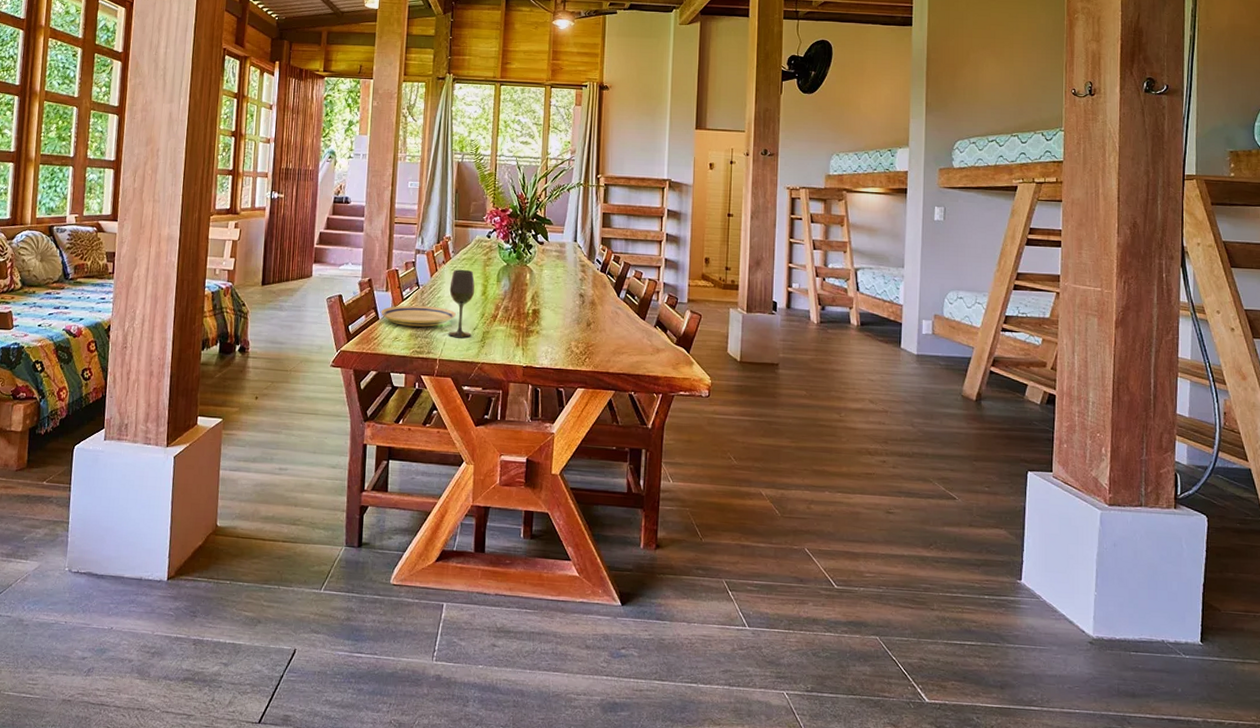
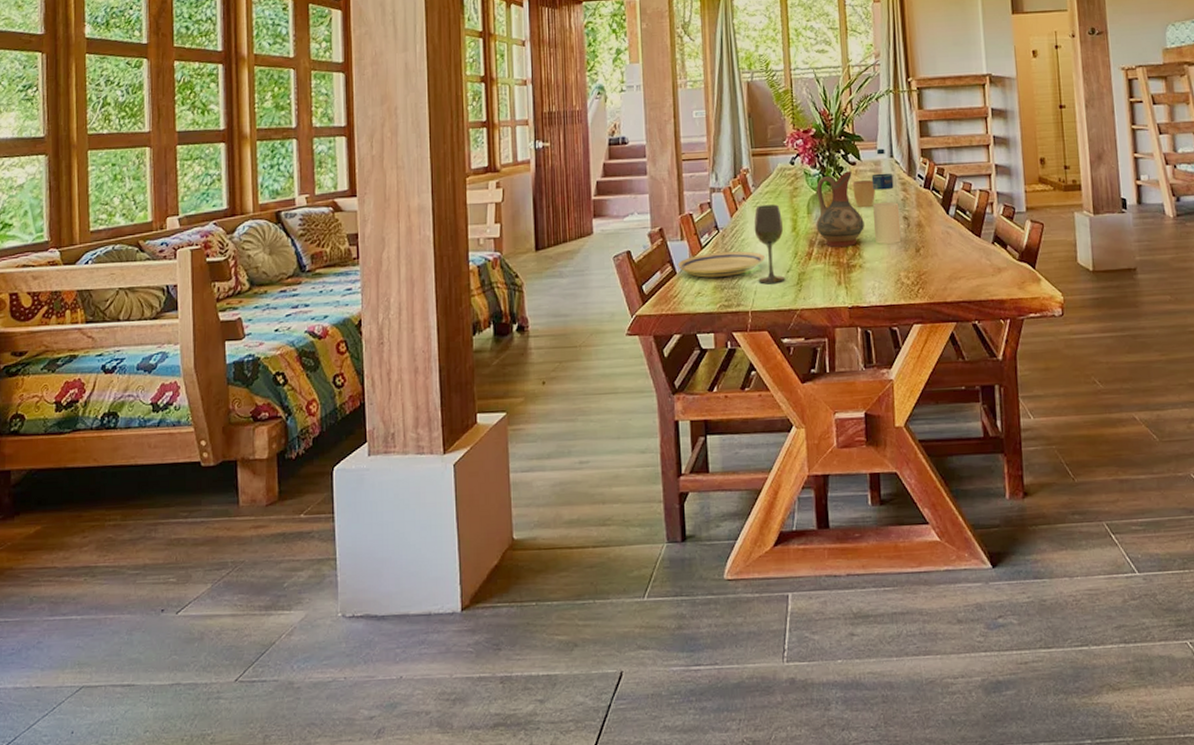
pitcher: none [503,249,545,315] -> present [816,171,864,248]
cup: none [538,258,558,283] -> present [852,180,875,208]
cup: none [552,279,577,317] -> present [872,201,902,245]
water bottle: none [555,233,575,269] -> present [871,148,894,191]

